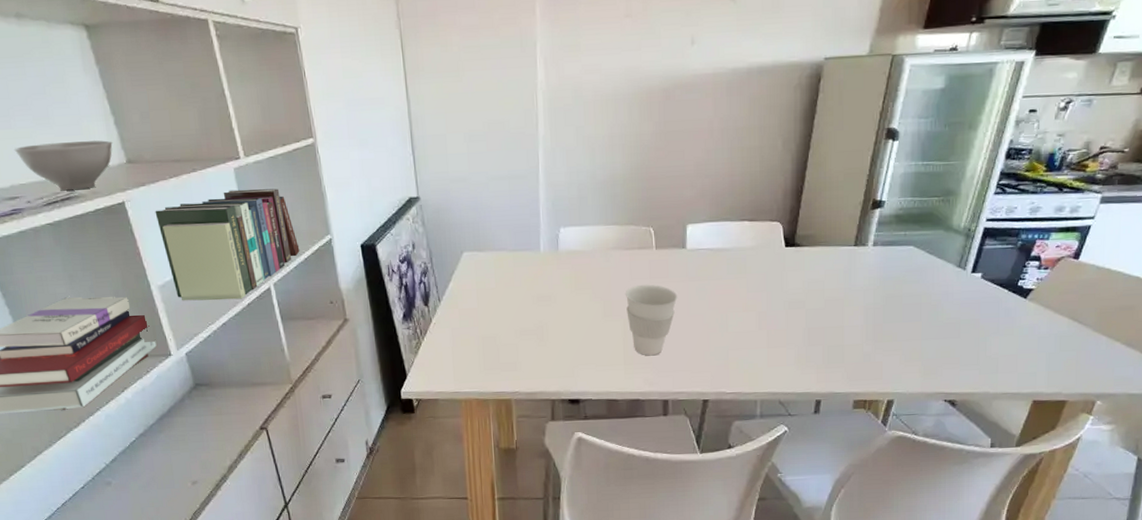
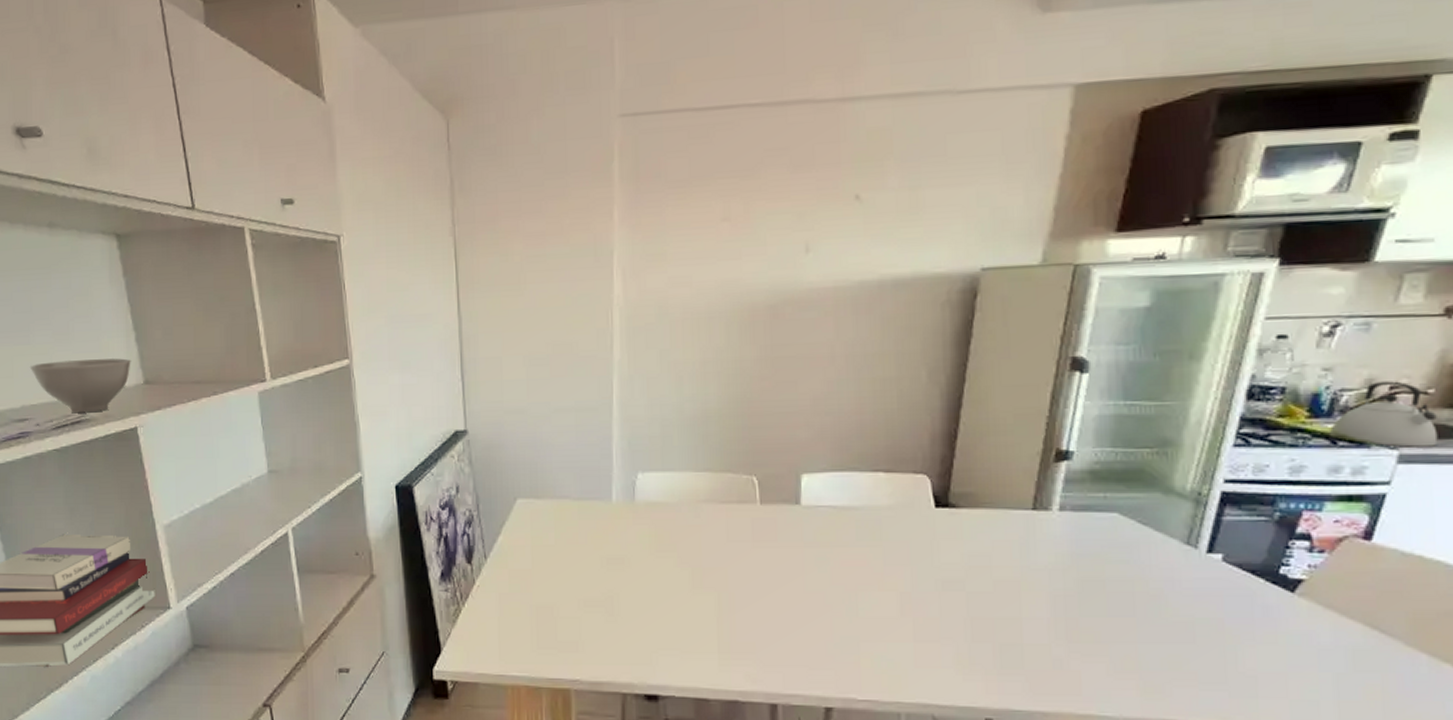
books: present [155,188,300,301] -> none [168,416,325,546]
cup: present [625,284,678,356] -> none [719,549,790,643]
kettle: none [1058,143,1128,192] -> present [1328,381,1438,447]

